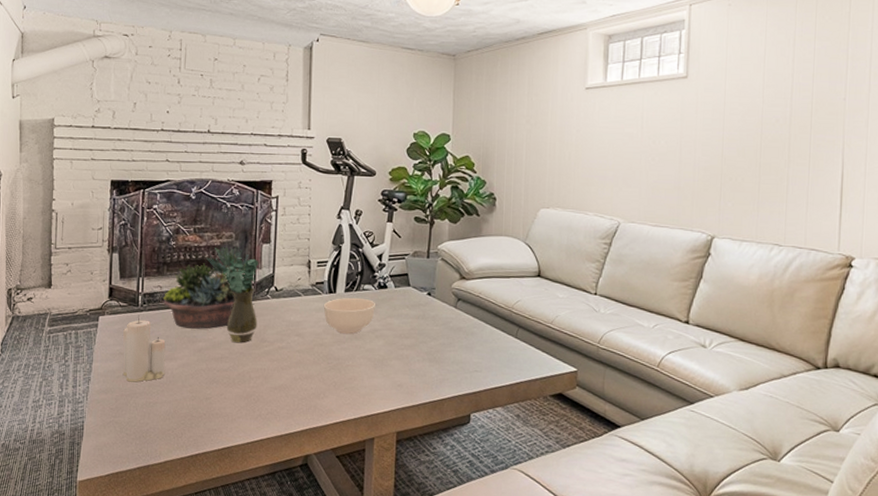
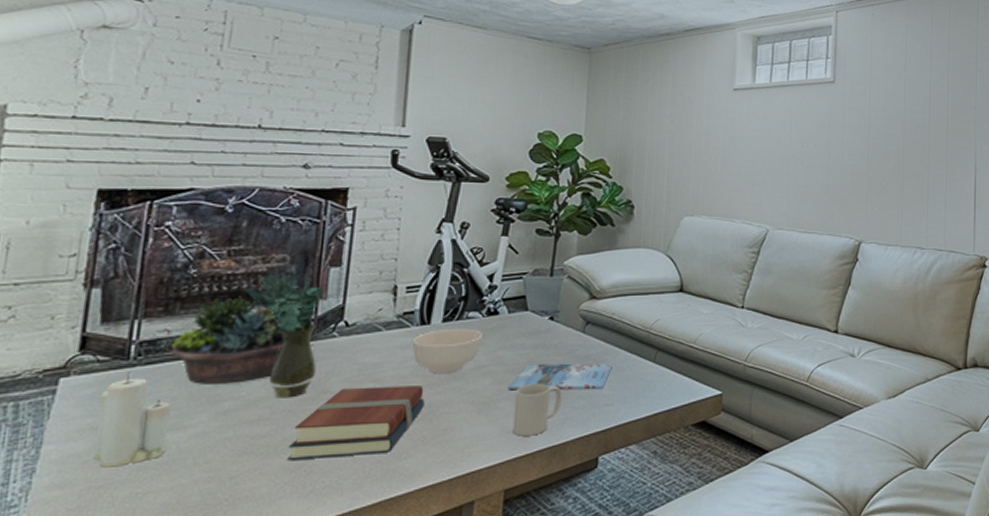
books: none [242,339,335,393] -> present [287,385,425,461]
magazine: none [396,331,480,358] -> present [508,363,613,391]
mug: none [401,347,439,391] -> present [512,383,562,436]

